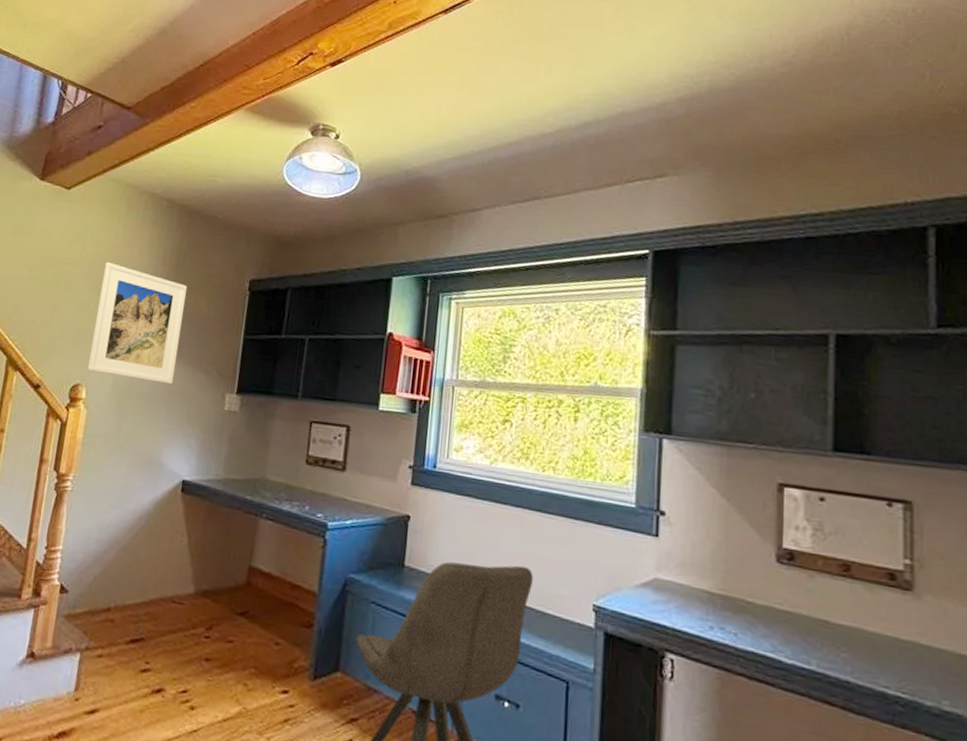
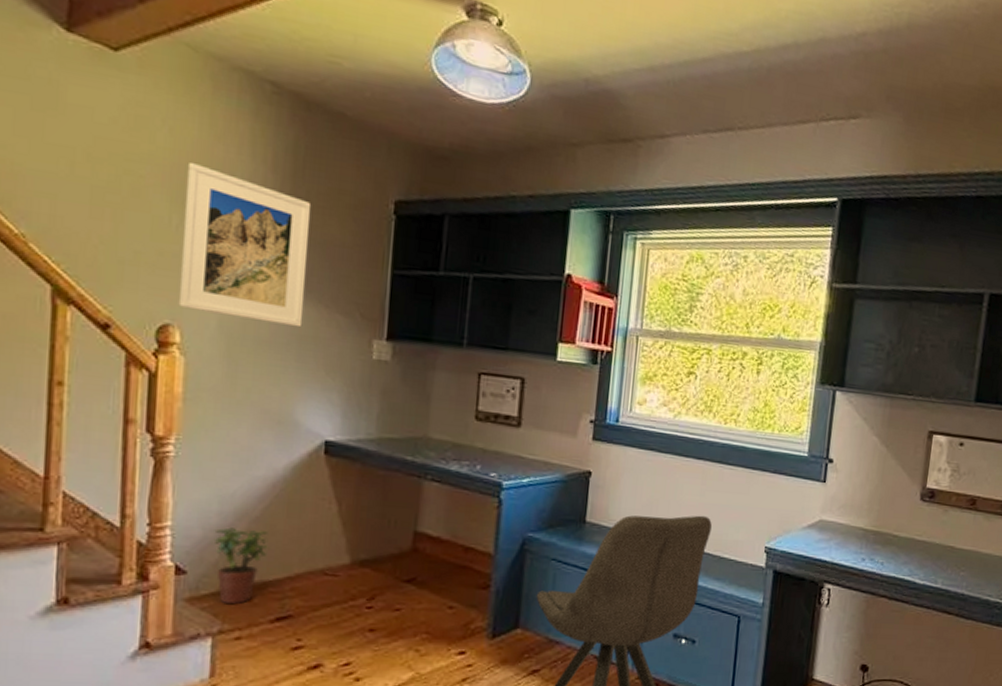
potted plant: none [89,553,133,624] -> present [214,527,270,604]

